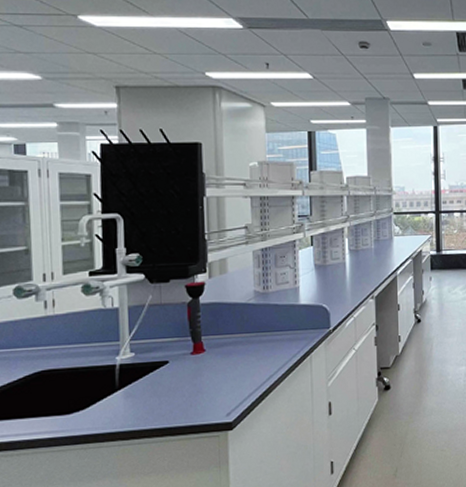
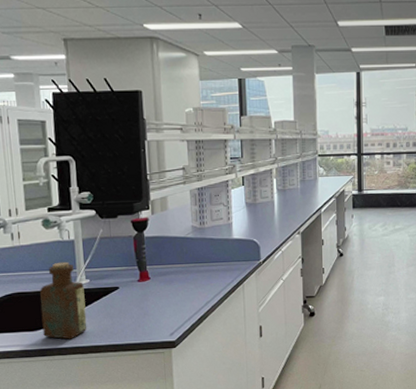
bottle: none [75,332,130,424] -> present [40,261,87,339]

